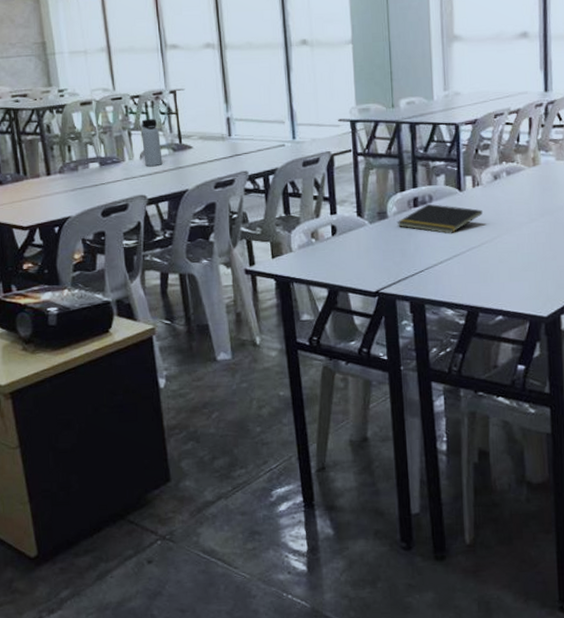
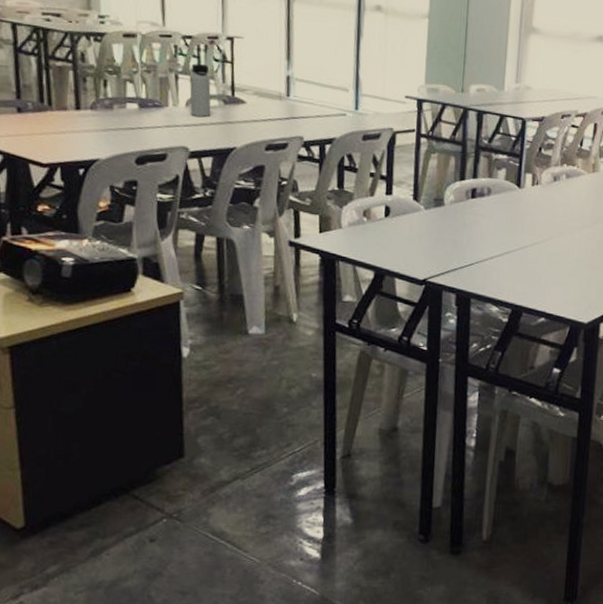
notepad: present [397,203,483,234] -> none [452,196,538,231]

